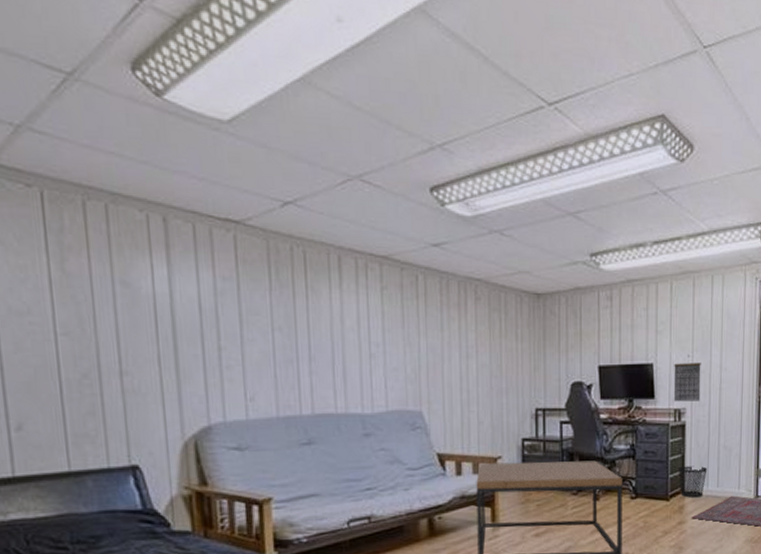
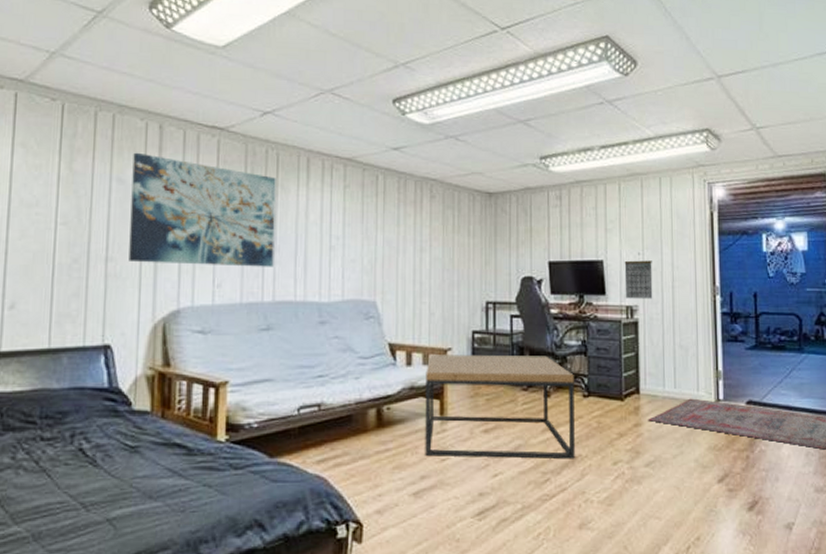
wall art: none [136,250,310,378] -> present [129,152,276,267]
wastebasket: present [678,466,708,498] -> none [632,365,663,399]

